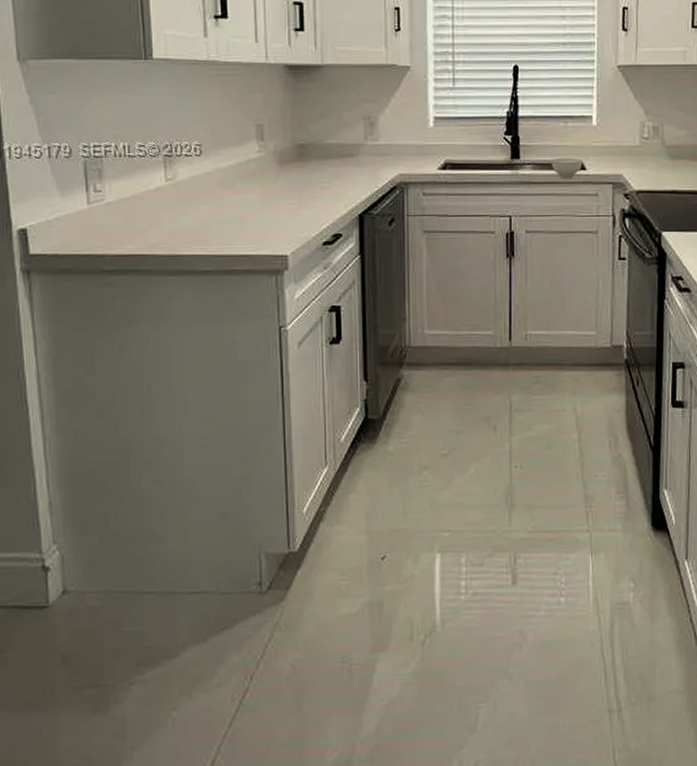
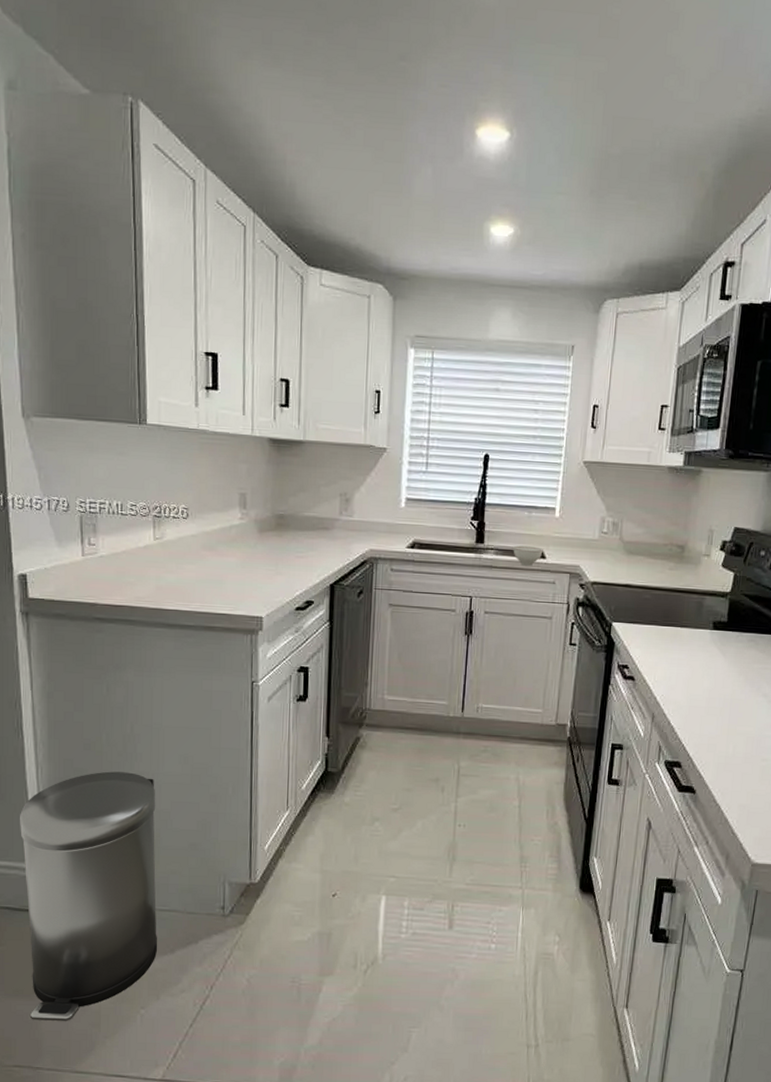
pedal bin: none [26,439,187,736] -> present [20,771,157,1021]

